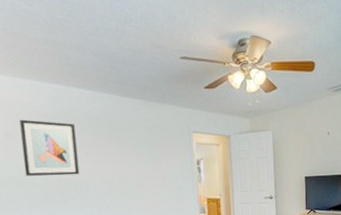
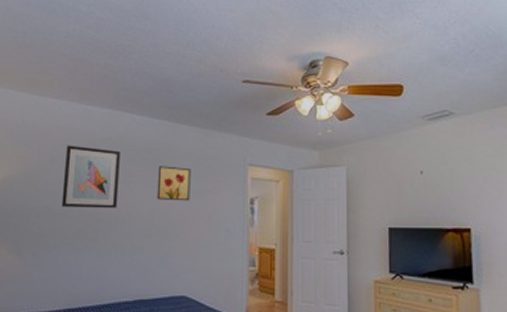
wall art: none [112,135,145,166] -> present [157,166,191,201]

